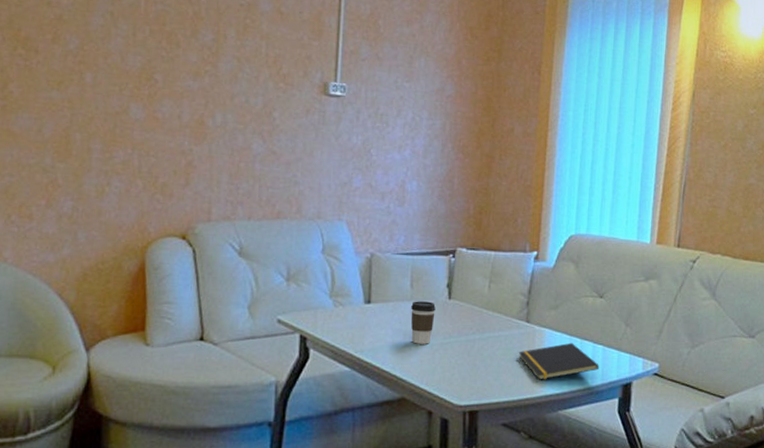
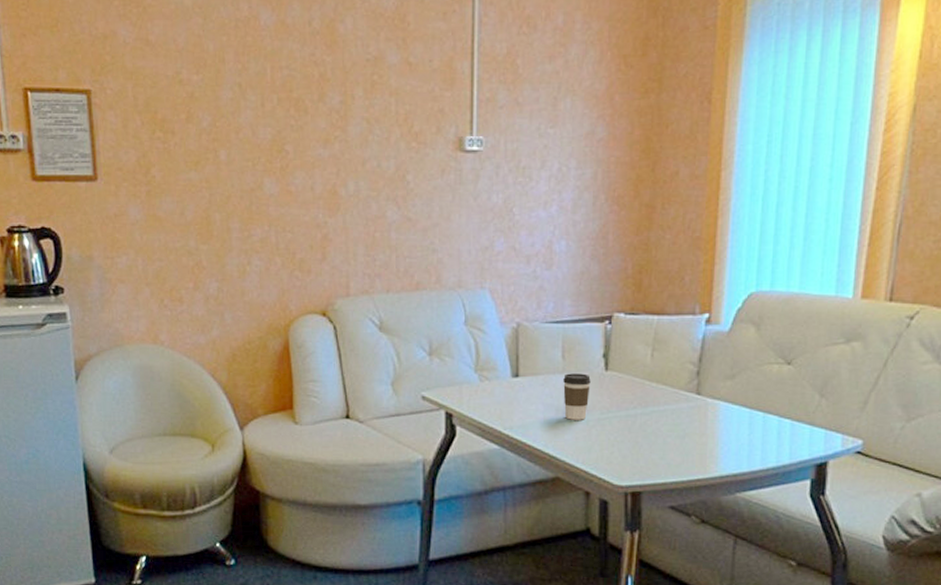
notepad: present [518,342,599,380] -> none [687,416,786,459]

